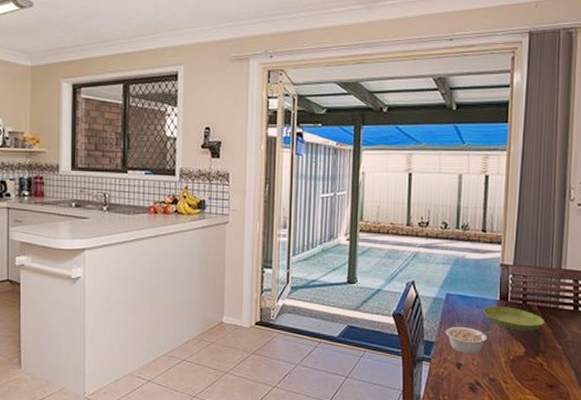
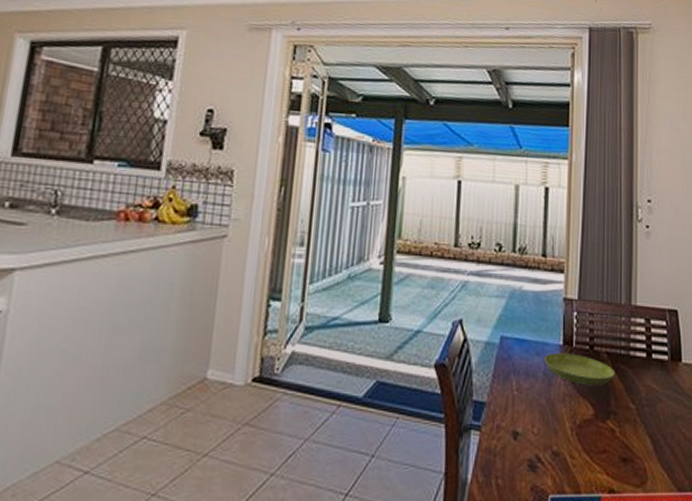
legume: present [445,327,493,354] -> none [499,381,556,418]

